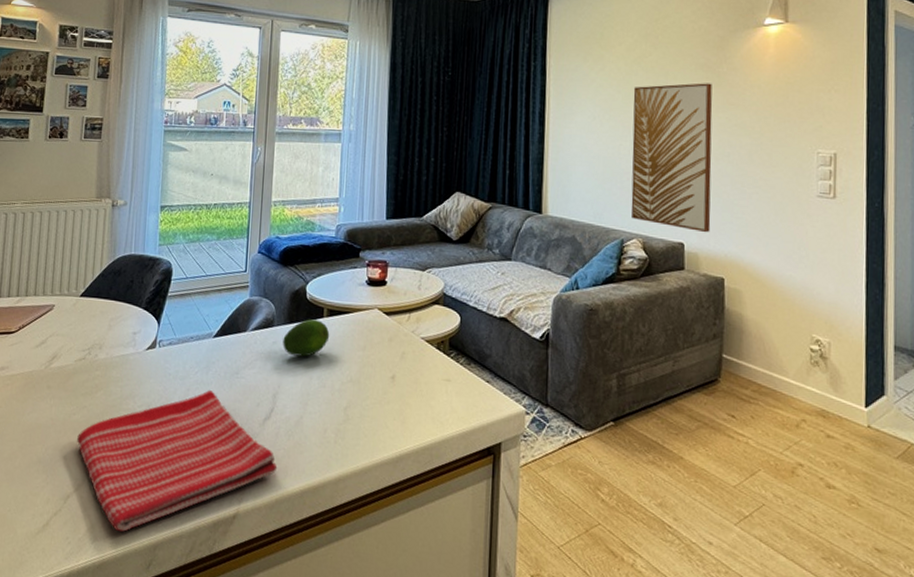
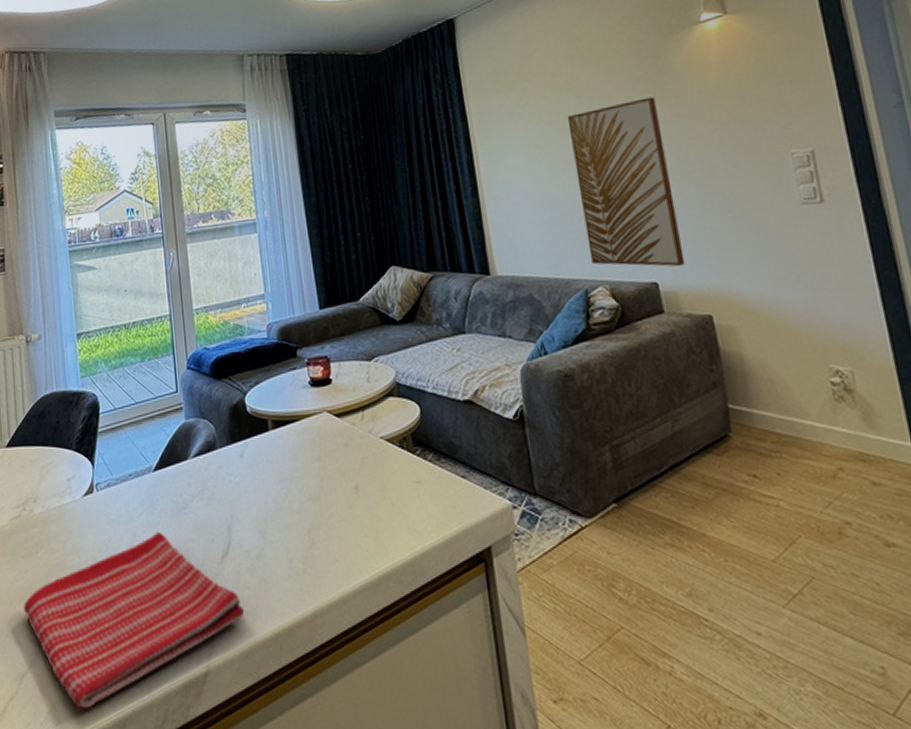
fruit: present [283,319,330,357] -> none [228,434,279,479]

